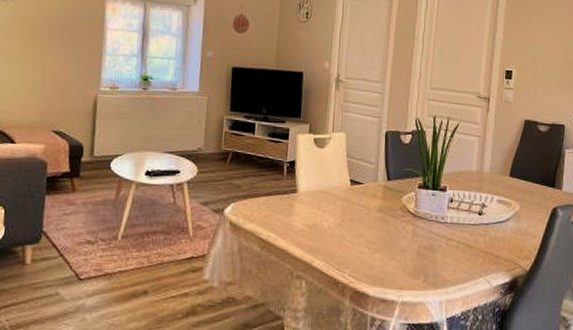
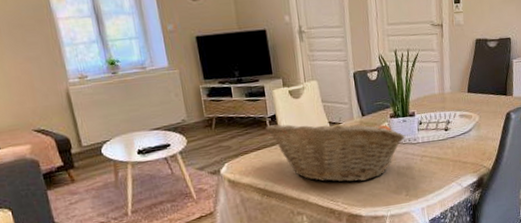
fruit basket: none [281,171,433,254] -> present [265,118,406,183]

